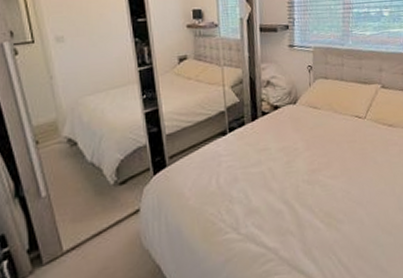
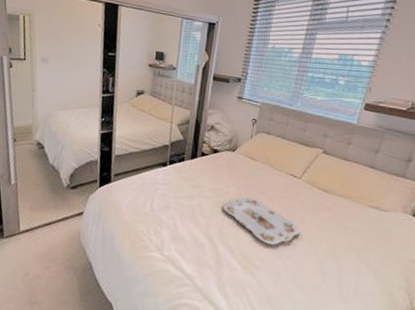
serving tray: none [293,147,375,194] -> present [222,196,300,245]

